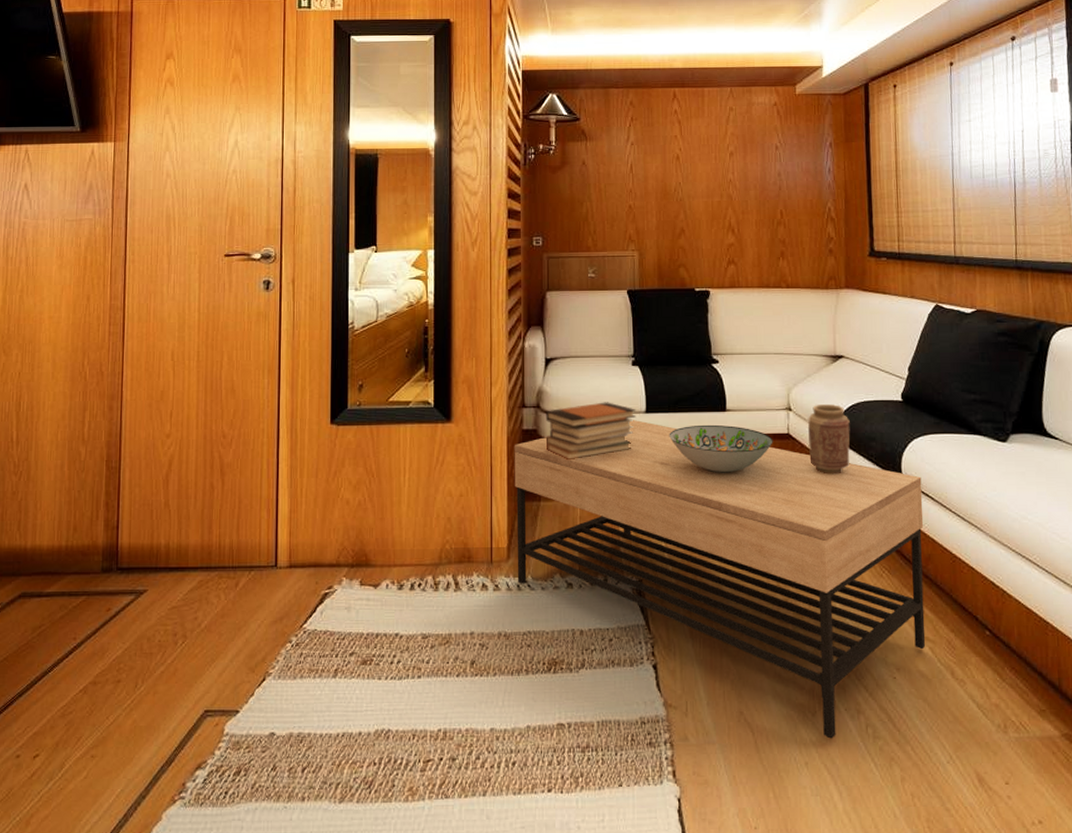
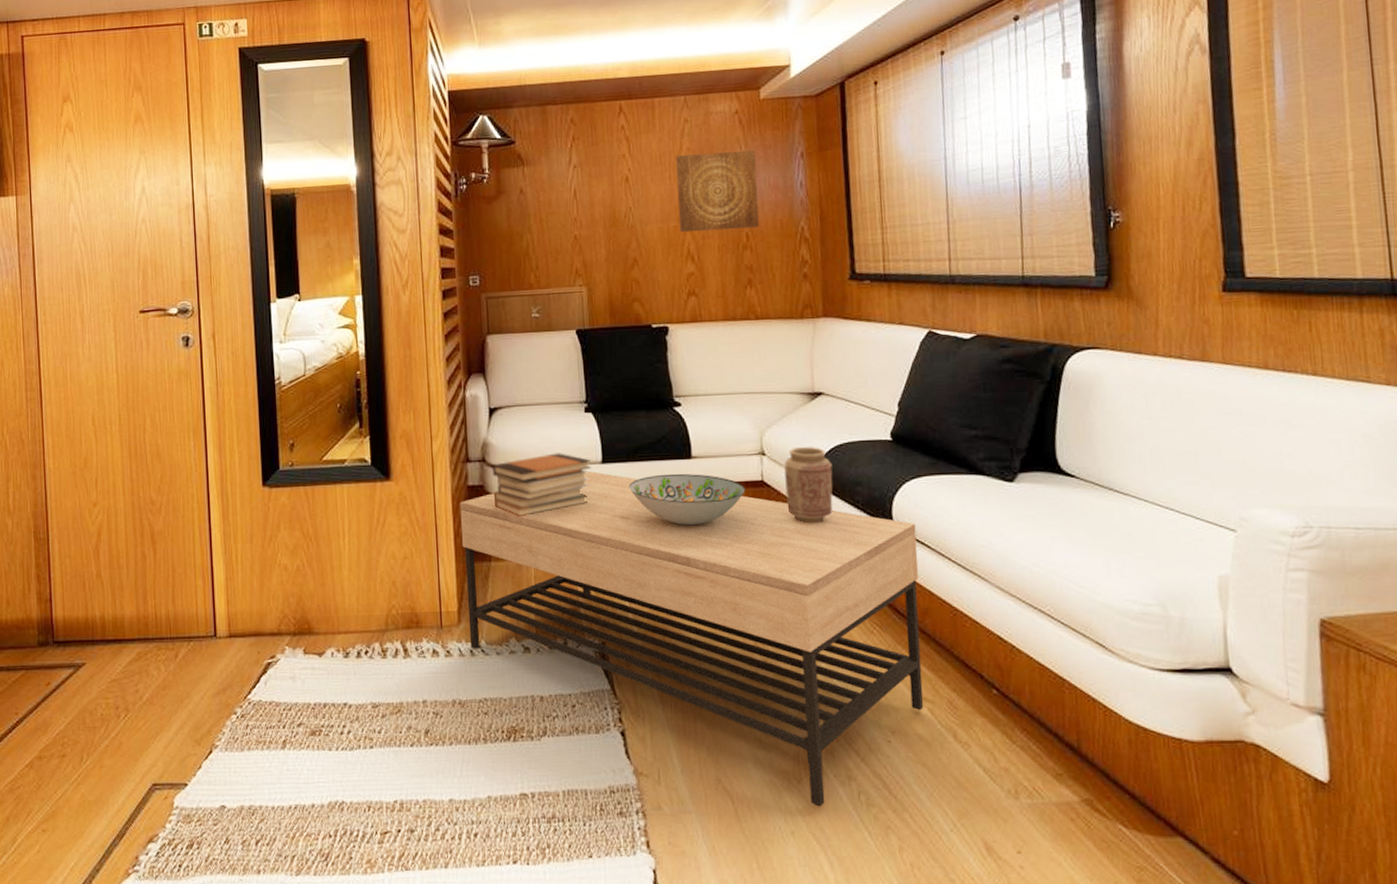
wall art: none [720,138,793,208] -> present [675,150,760,233]

